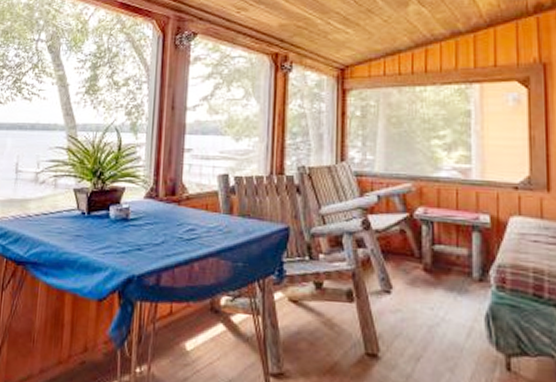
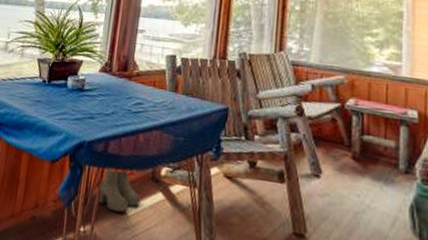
boots: none [153,302,200,349] -> present [98,168,141,213]

